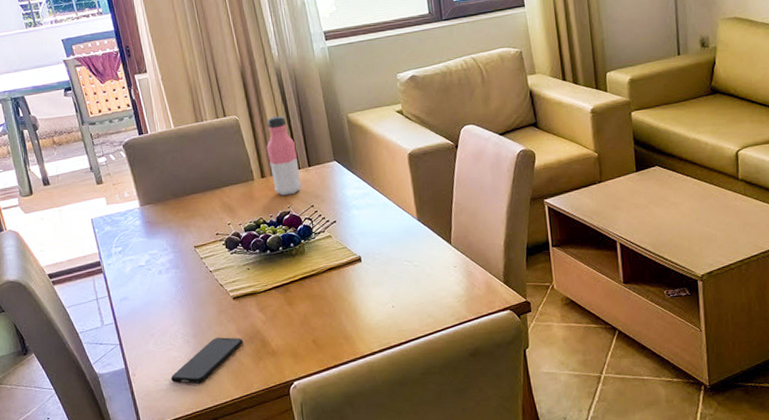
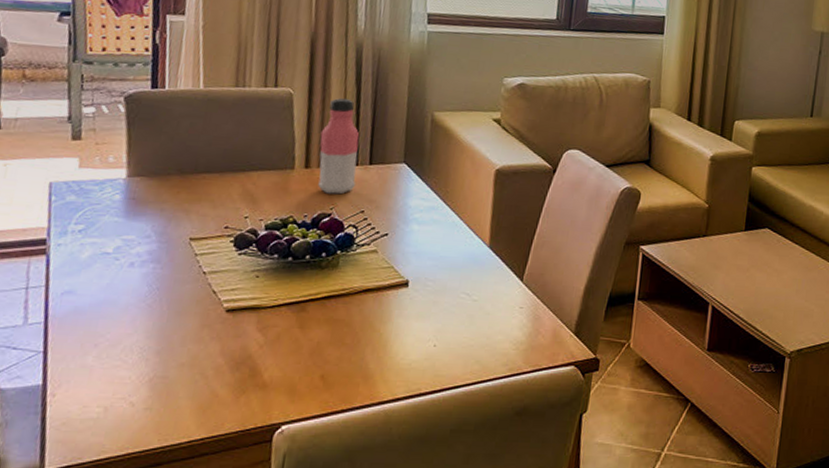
smartphone: present [170,337,243,384] -> none [106,358,226,416]

